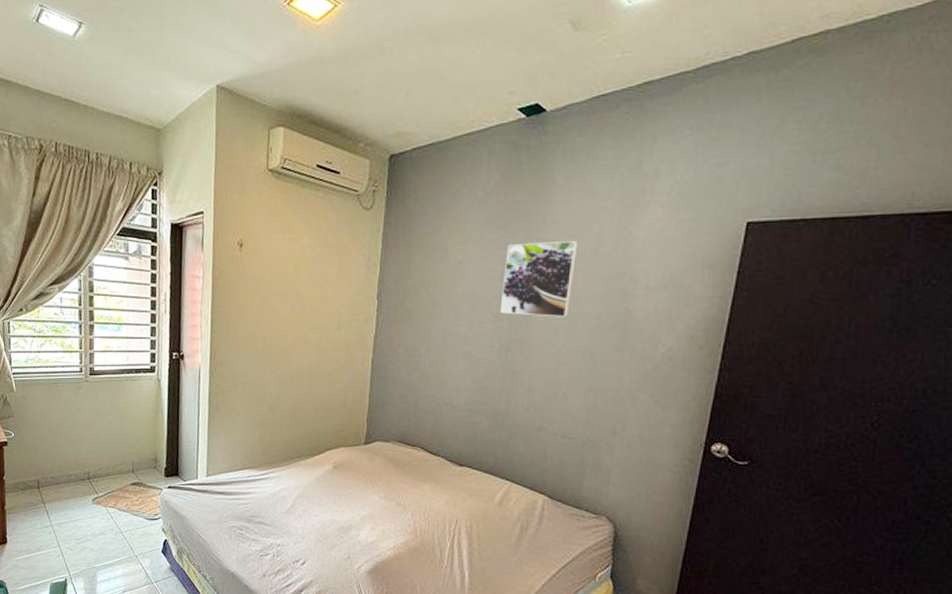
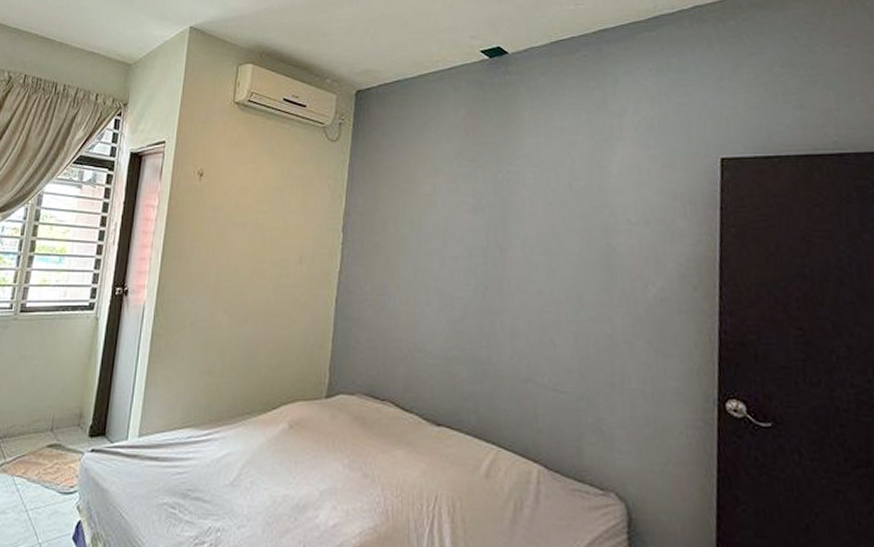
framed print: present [500,240,578,317] -> none [474,173,551,253]

